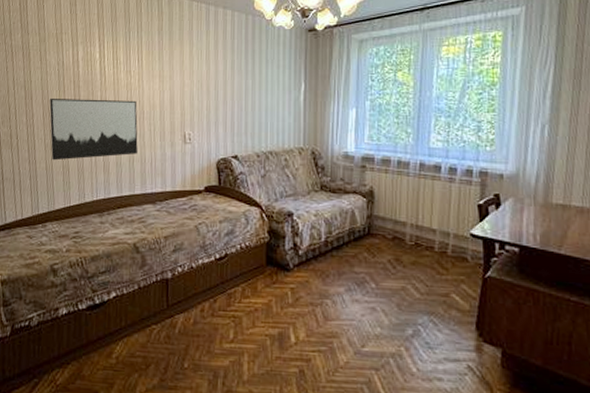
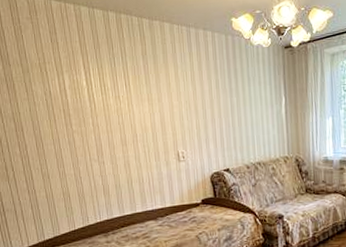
wall art: present [49,99,138,161] -> none [41,124,135,189]

